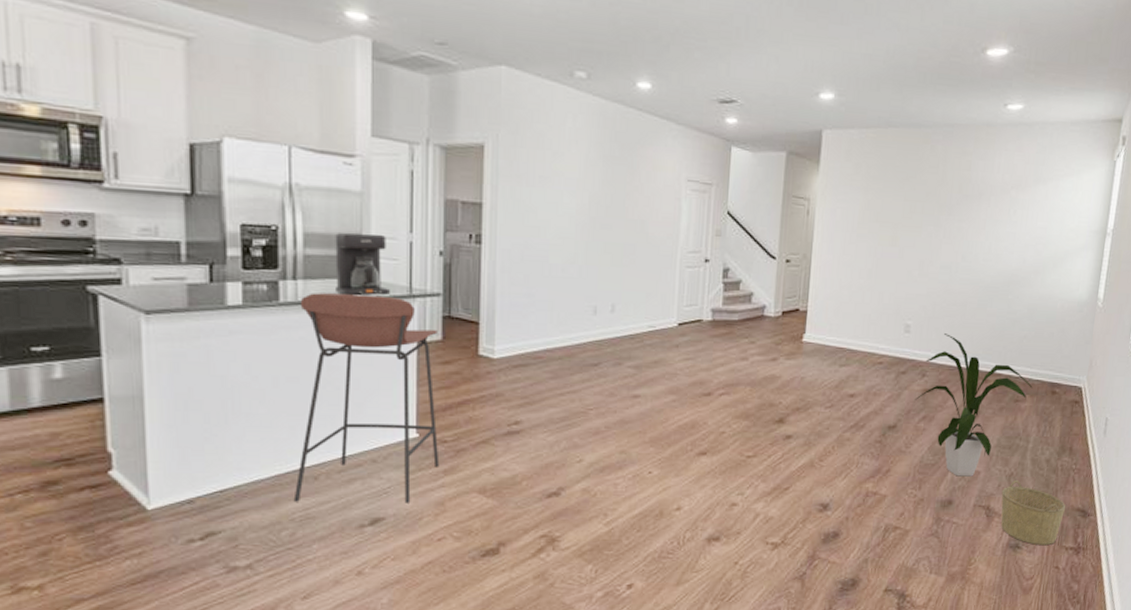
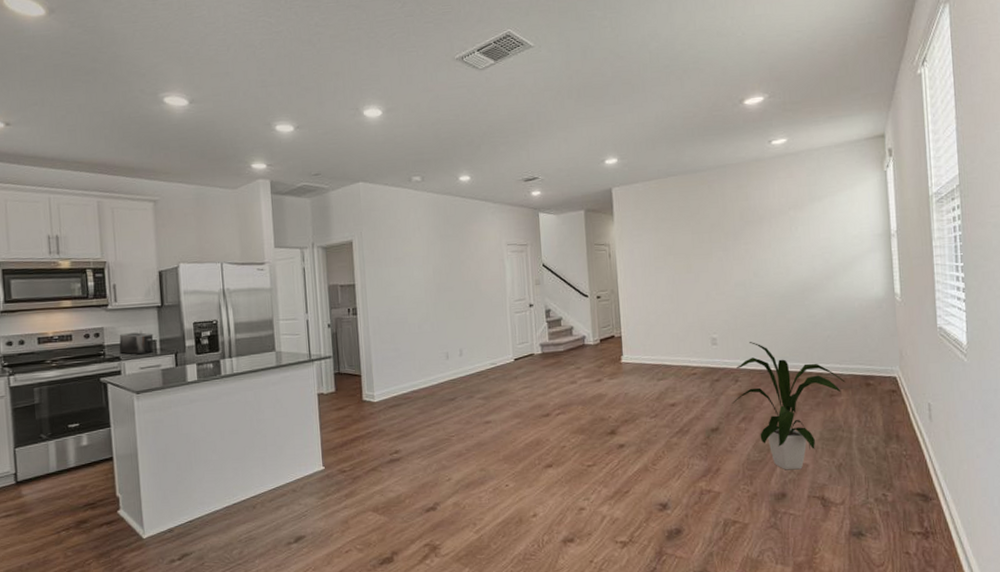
toaster: none [119,226,177,260] -> present [119,332,154,355]
bar stool: present [293,293,440,503] -> none [235,362,342,527]
coffee maker: present [335,233,390,296] -> none [255,317,296,366]
basket: present [1001,481,1066,546] -> none [834,470,905,532]

